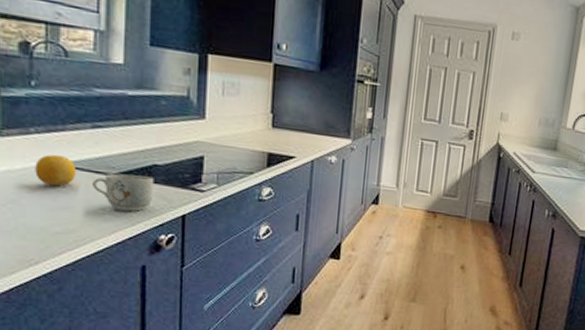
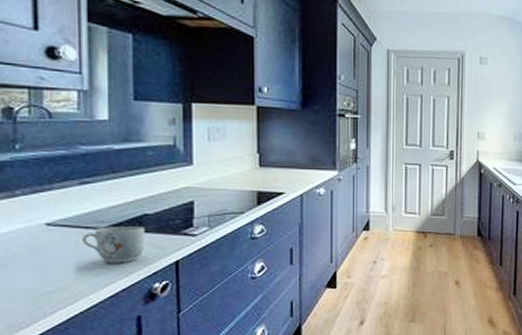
fruit: present [35,155,77,187] -> none [22,215,66,246]

